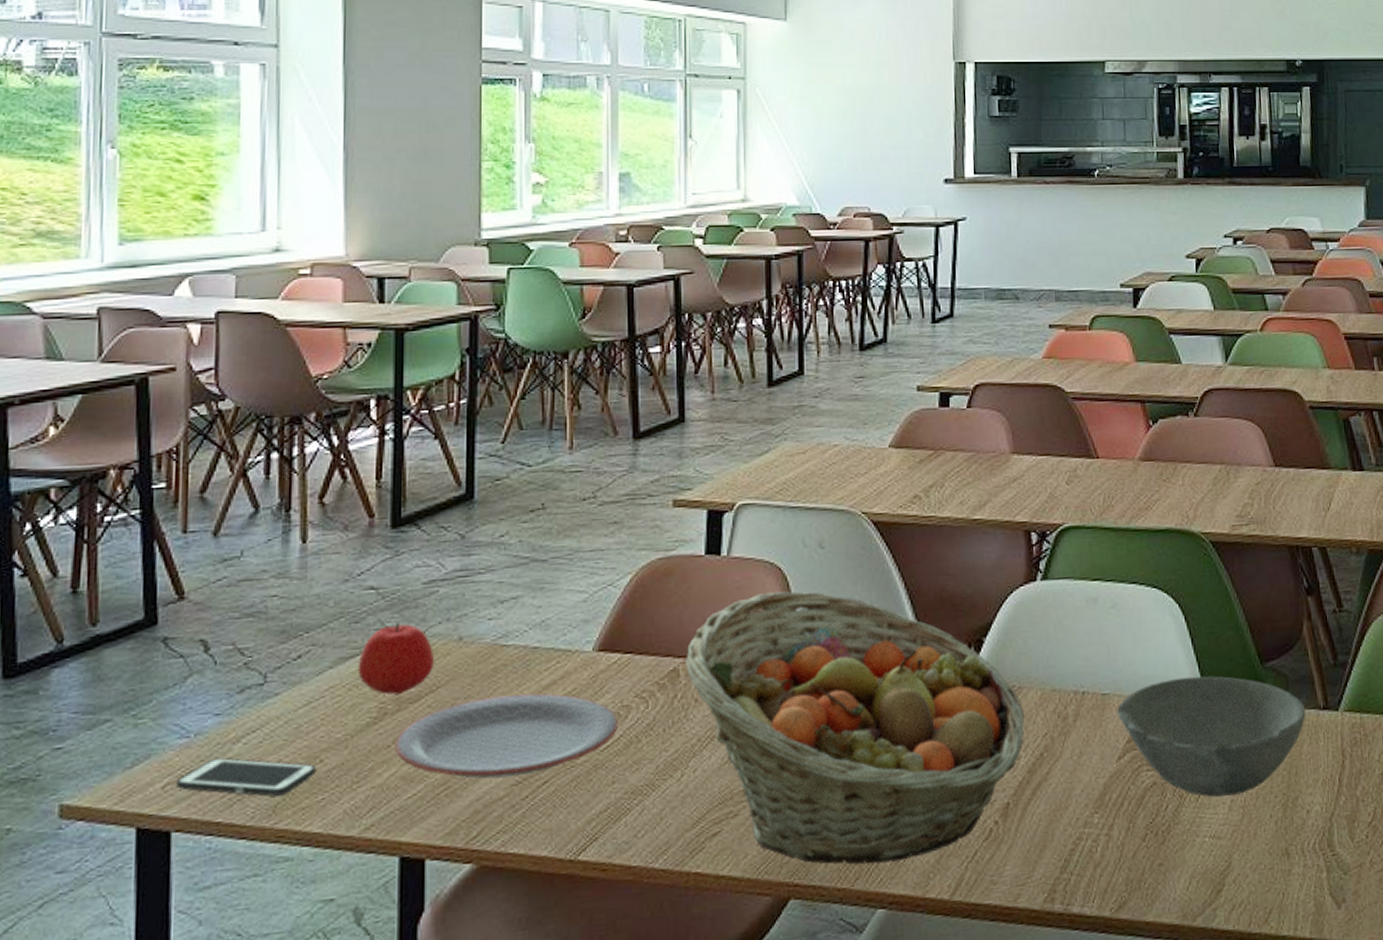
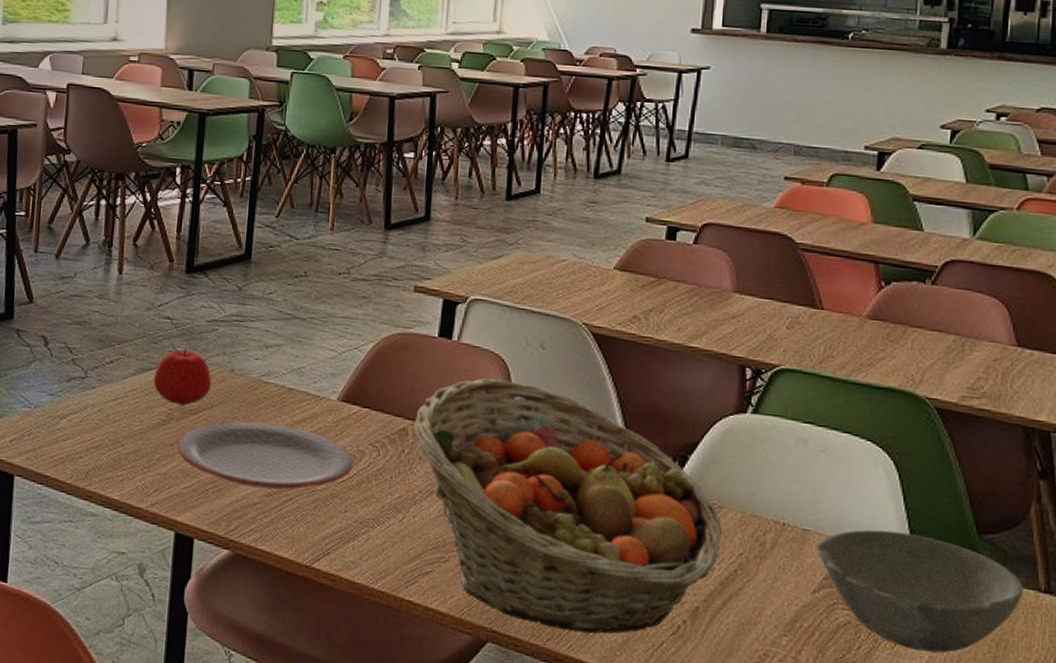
cell phone: present [176,757,317,797] -> none [20,427,119,467]

